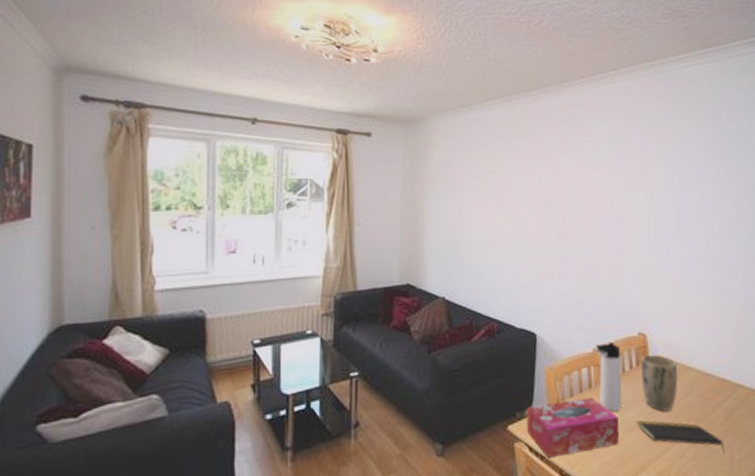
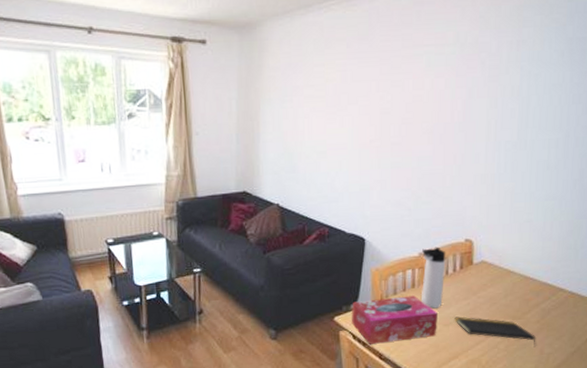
plant pot: present [641,354,679,412] -> none [464,259,501,310]

